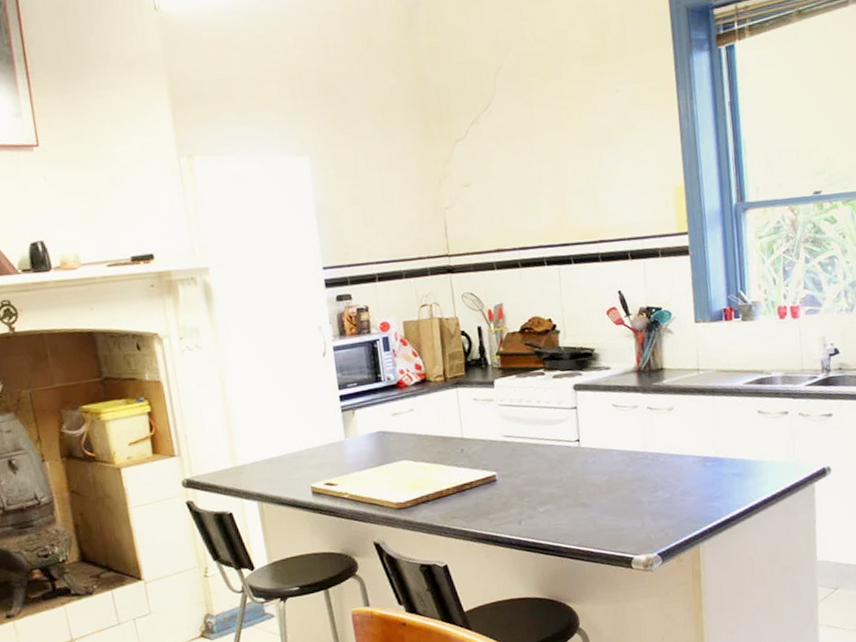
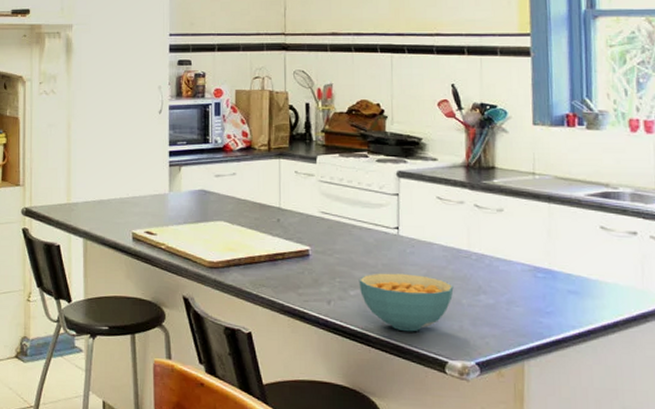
cereal bowl: none [546,482,634,537] -> present [358,273,454,332]

